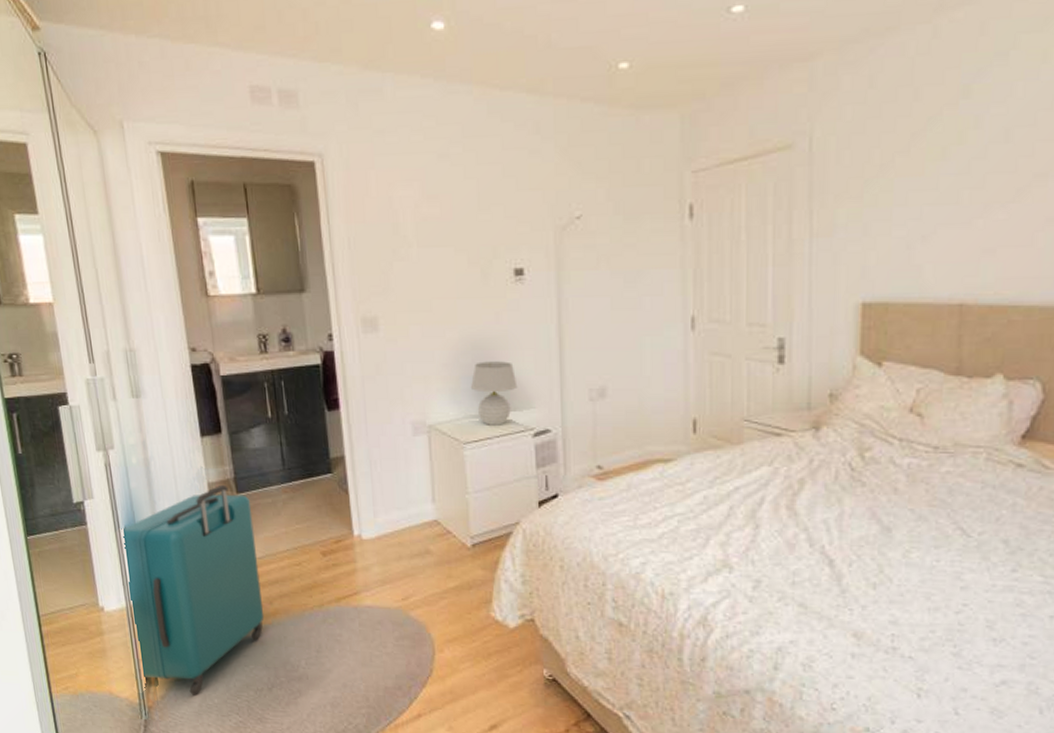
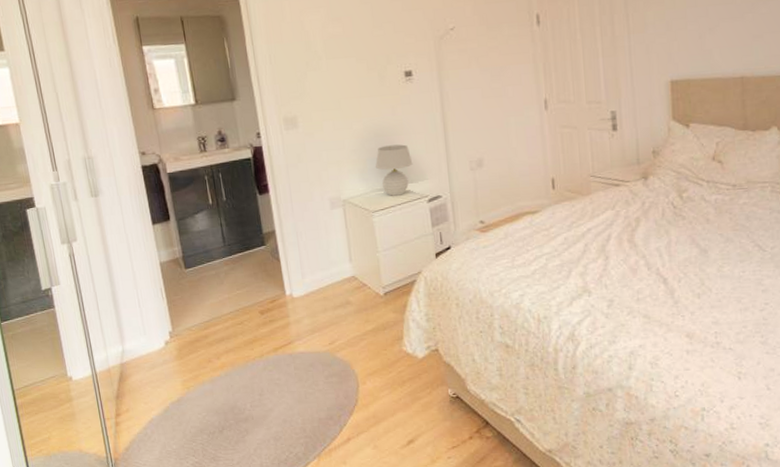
suitcase: present [121,484,265,696] -> none [85,263,214,444]

